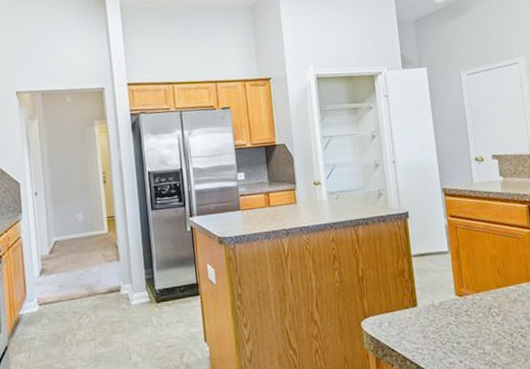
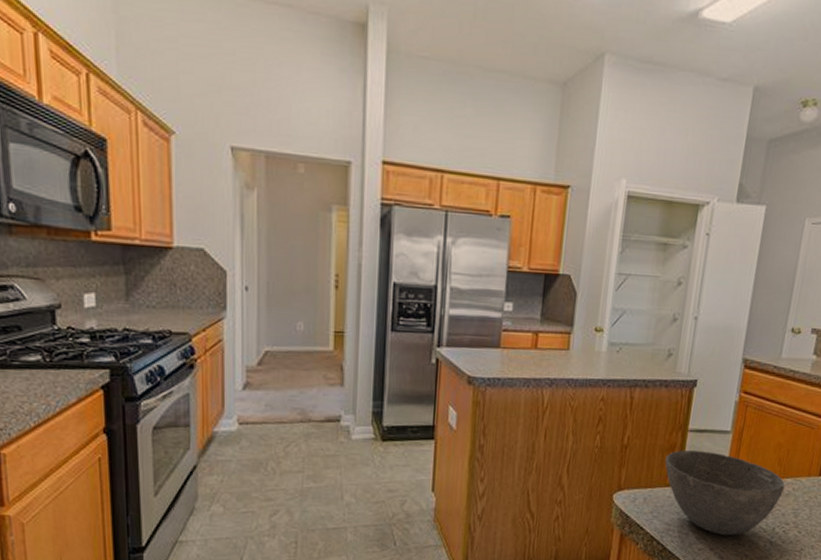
bowl: none [398,272,510,347] -> present [664,449,785,535]

